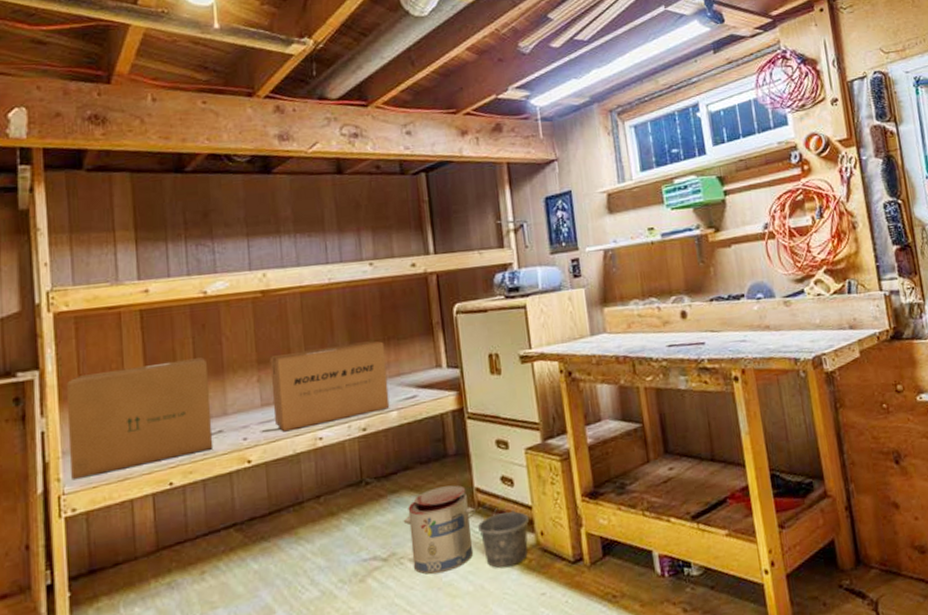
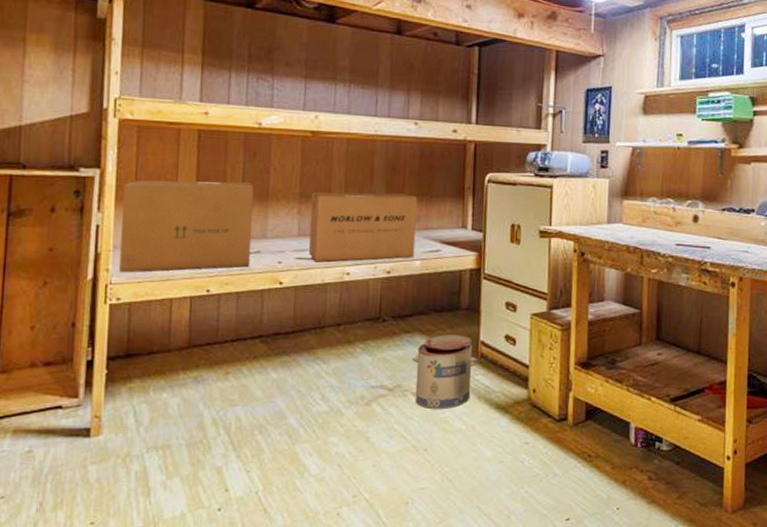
bucket: present [477,493,530,568] -> none [477,350,525,415]

